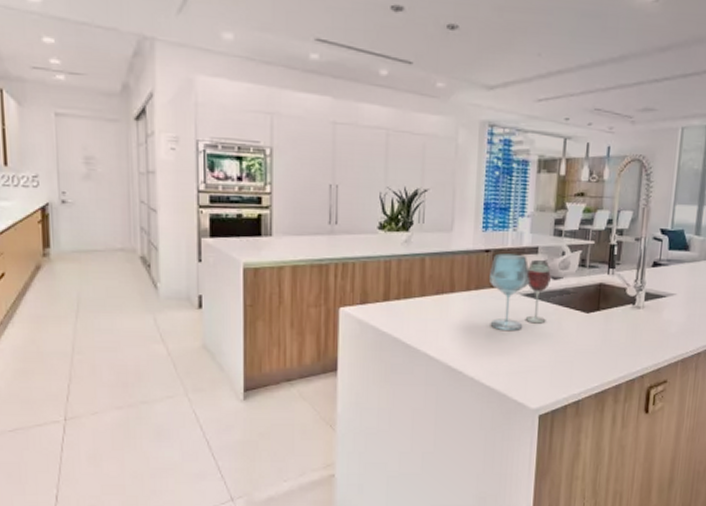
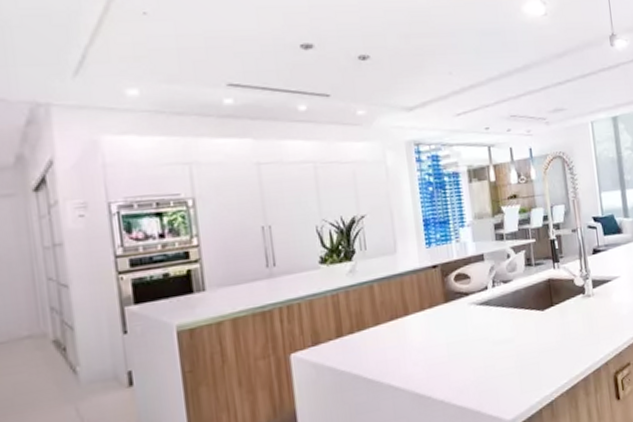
wine glass: present [488,253,530,330] -> none [440,264,483,345]
wineglass: present [526,260,551,324] -> none [477,266,505,332]

